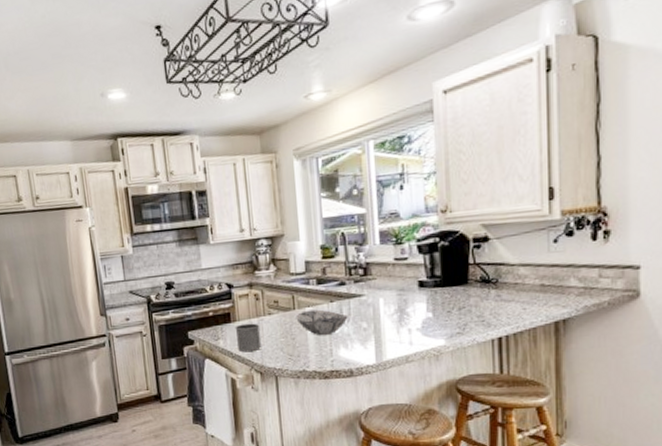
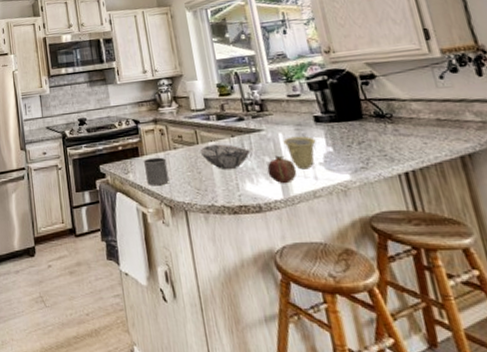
fruit: none [363,321,393,350] -> present [267,155,297,184]
cup: none [383,301,417,335] -> present [283,136,316,170]

